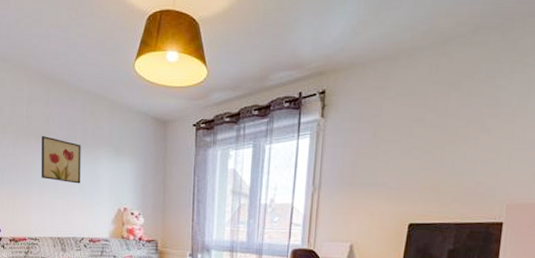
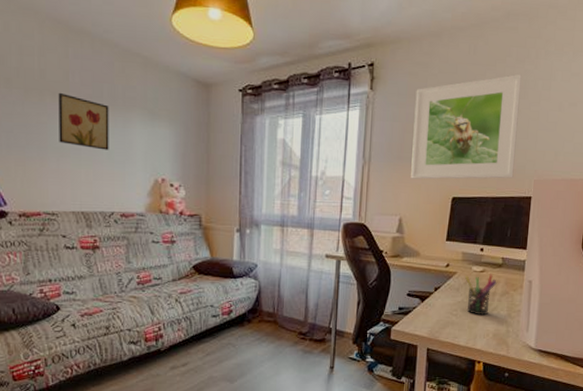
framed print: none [363,91,493,205] -> present [411,74,522,180]

